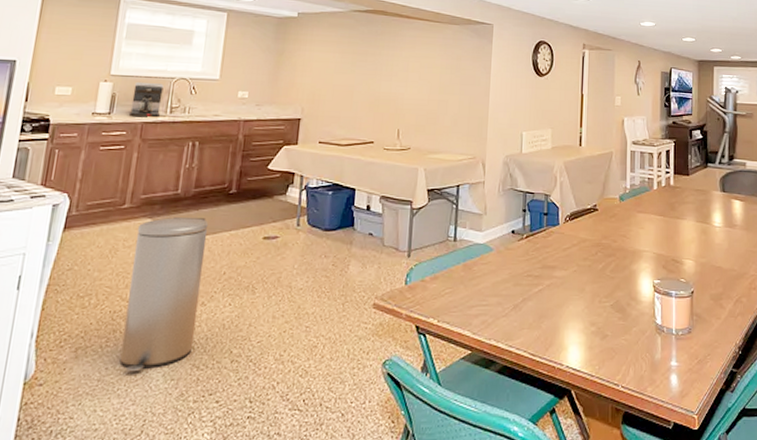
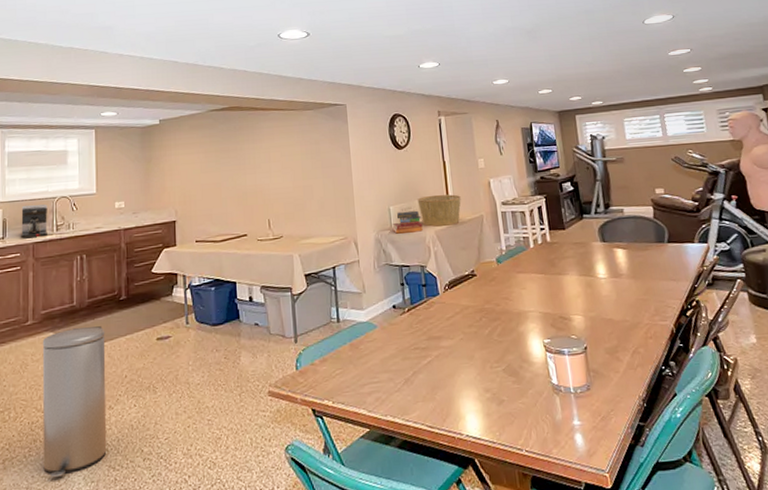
books: none [522,138,553,161] -> present [392,210,423,234]
basket: none [551,126,594,158] -> present [417,194,461,227]

